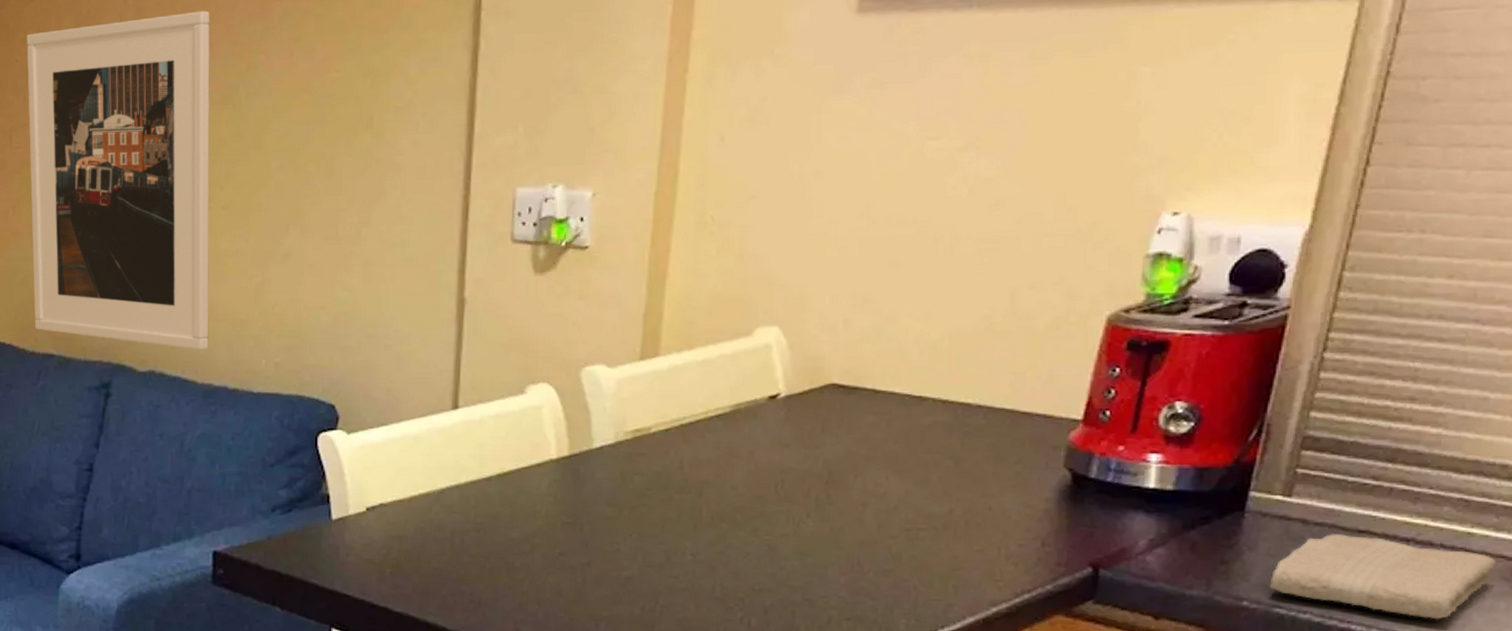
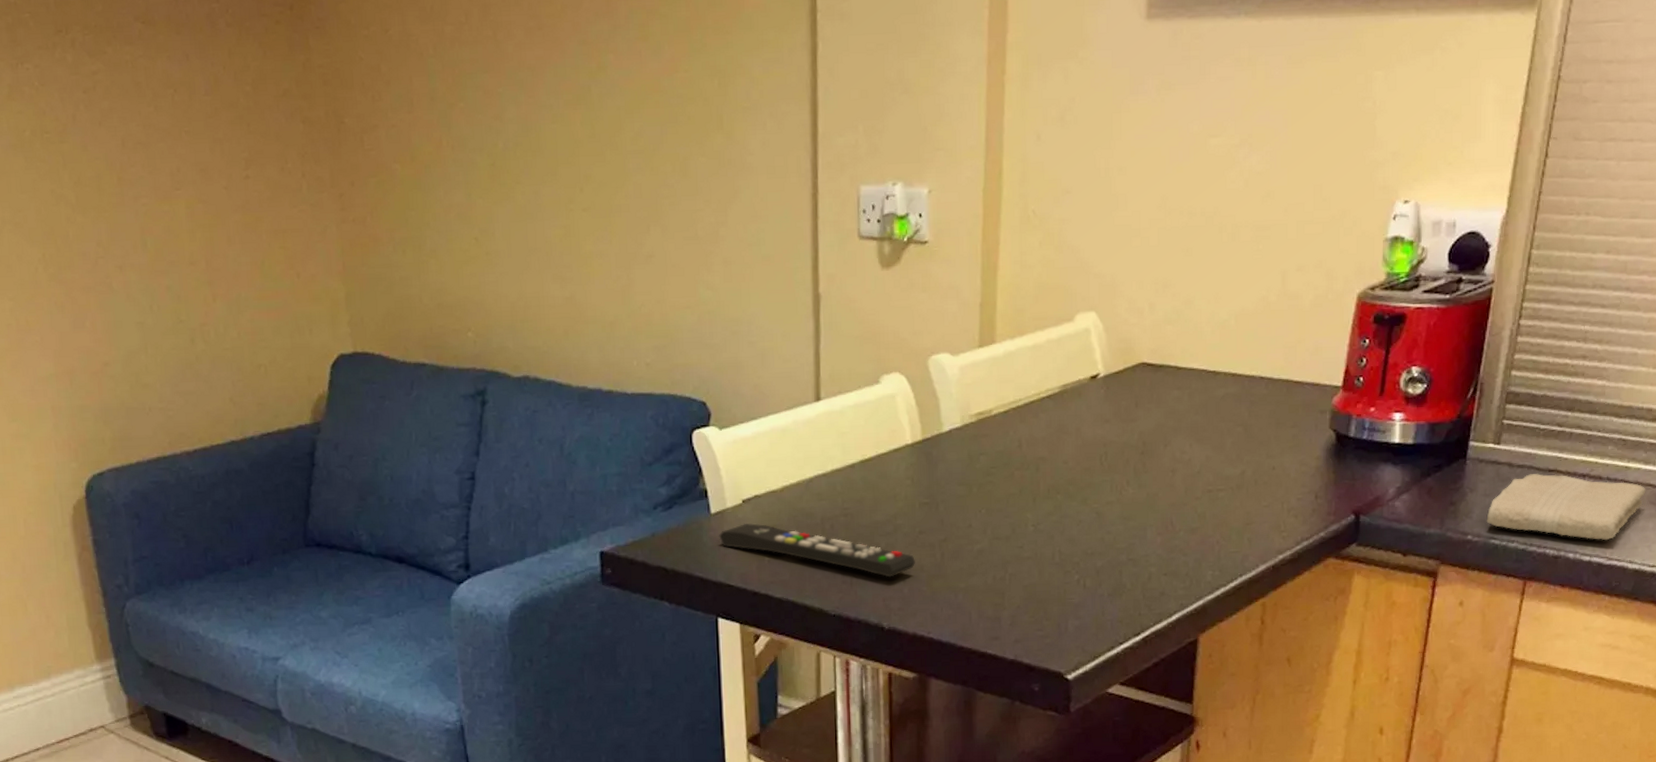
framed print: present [27,11,210,350] -> none [370,8,580,354]
remote control: none [339,532,553,600] -> present [719,523,915,578]

